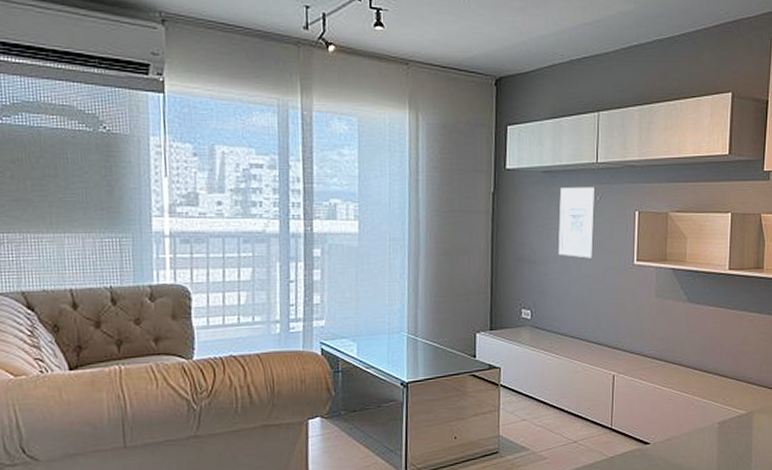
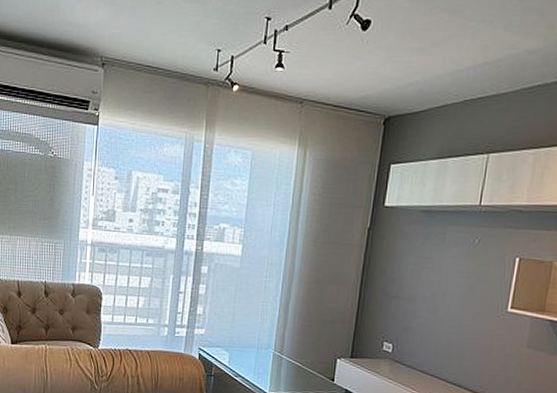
wall art: present [558,187,596,258] -> none [427,228,475,301]

